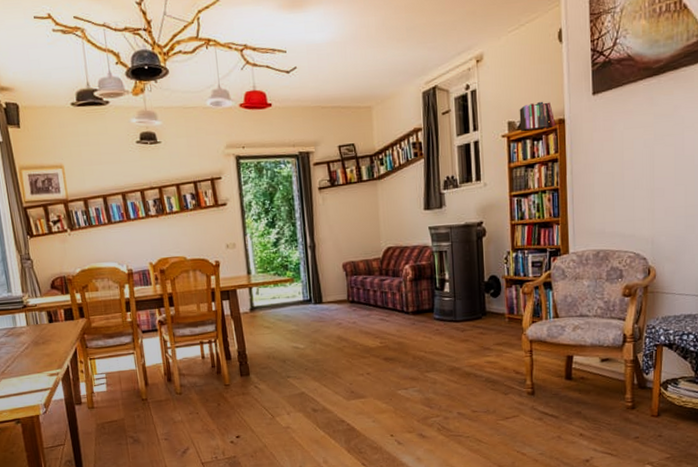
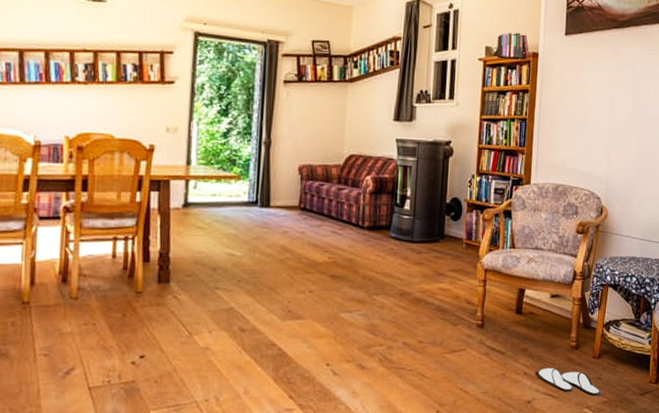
slippers: none [593,428,663,452] -> present [537,367,601,396]

